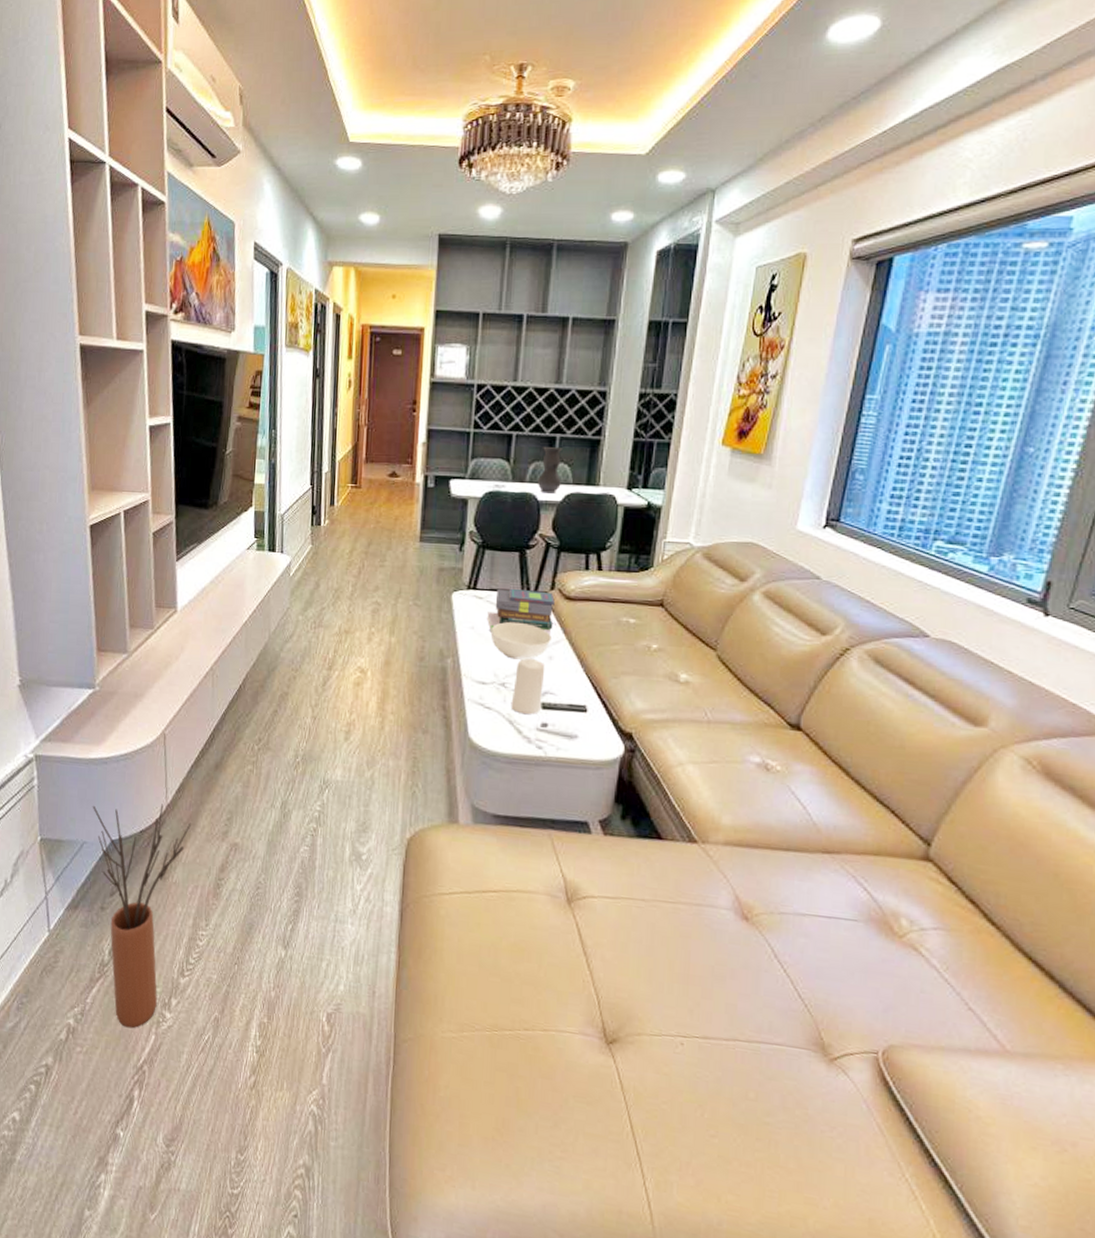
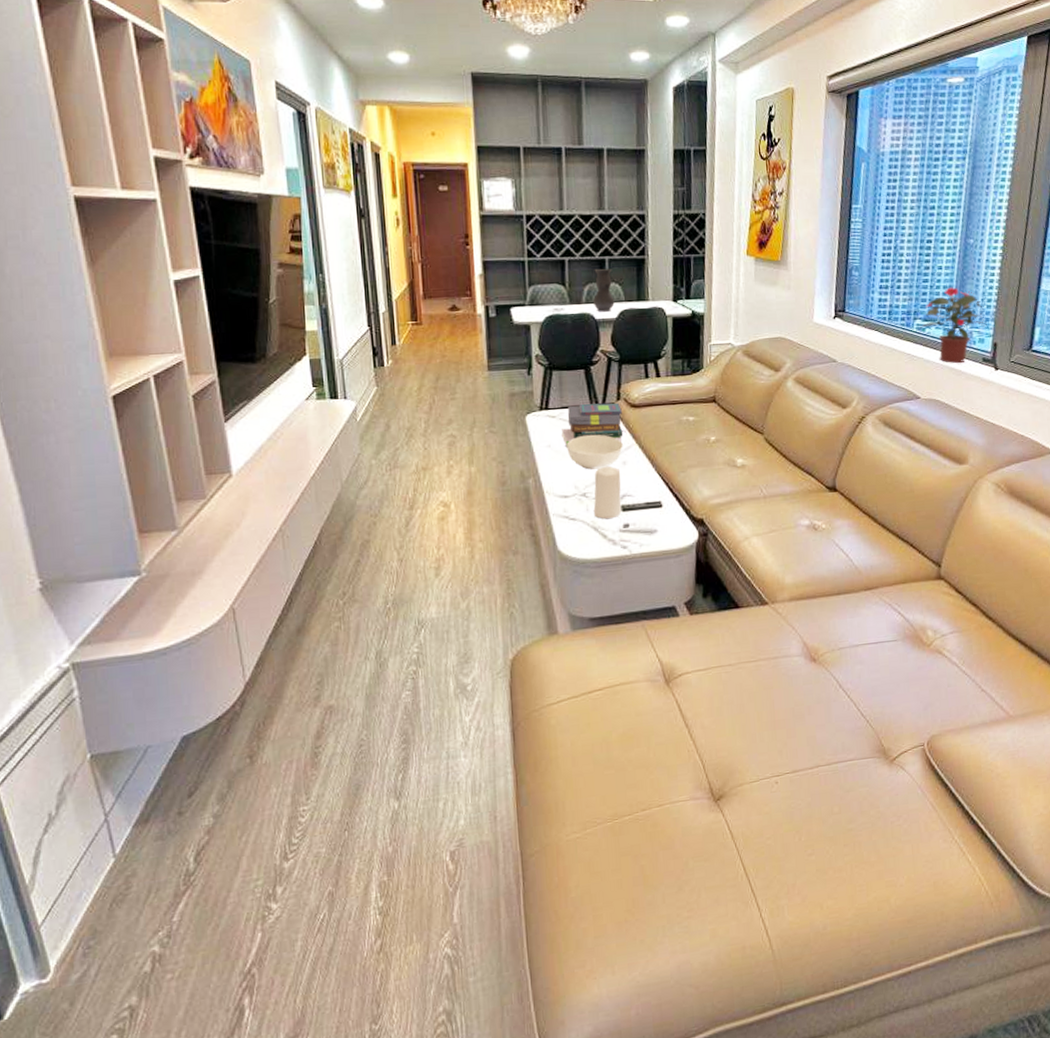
vase: present [92,804,191,1029] -> none [153,683,277,935]
potted flower: none [941,505,1040,600] -> present [920,287,987,363]

